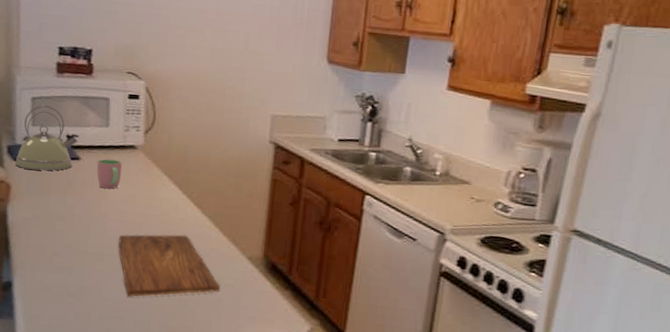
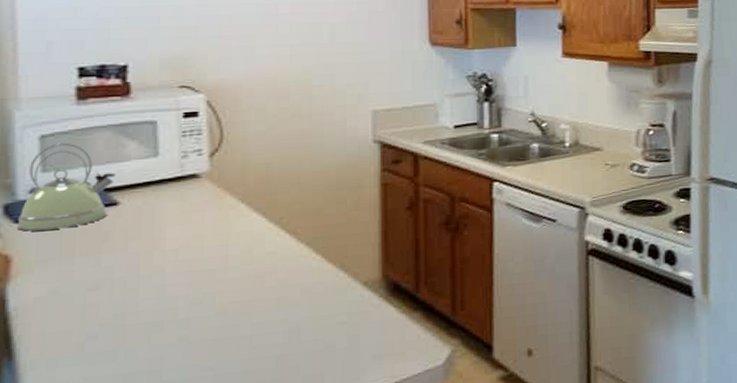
cup: present [96,158,123,189] -> none [144,195,182,236]
cutting board: present [118,234,220,297] -> none [184,272,330,371]

